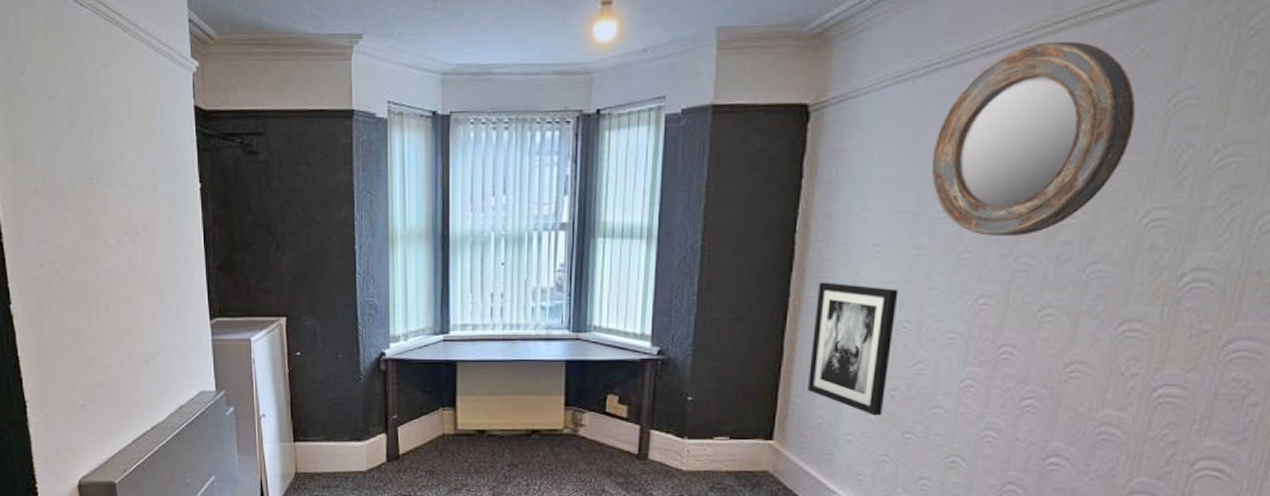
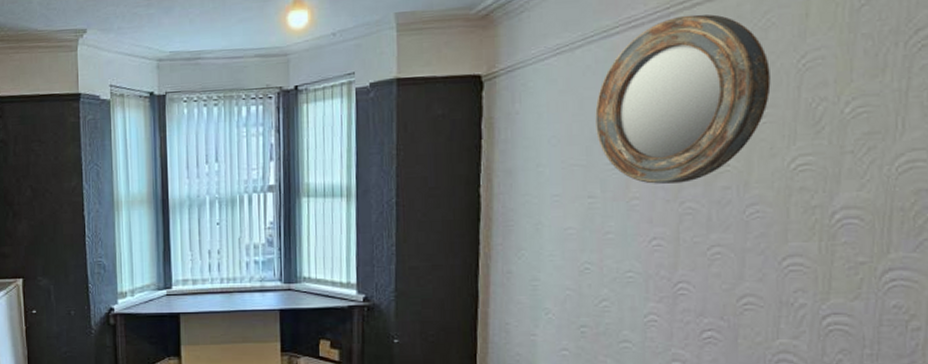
wall art: present [806,282,899,416] -> none [503,230,579,352]

